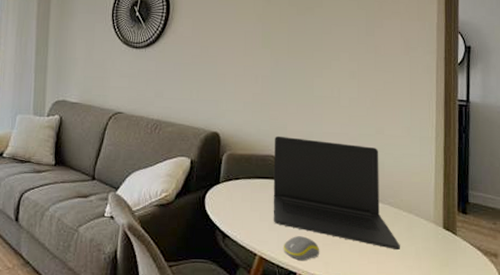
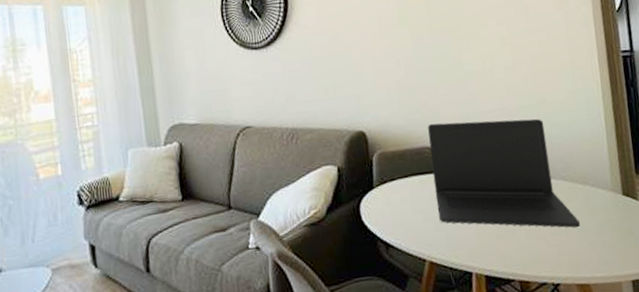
computer mouse: present [283,236,320,260] -> none [453,230,495,258]

